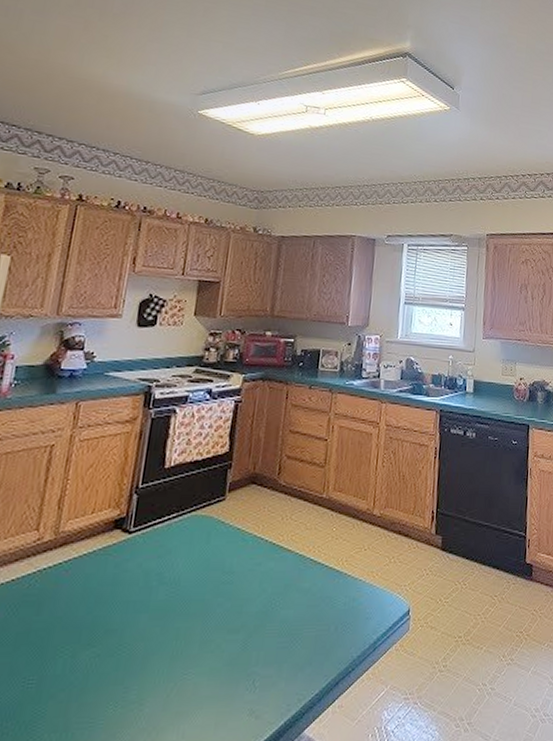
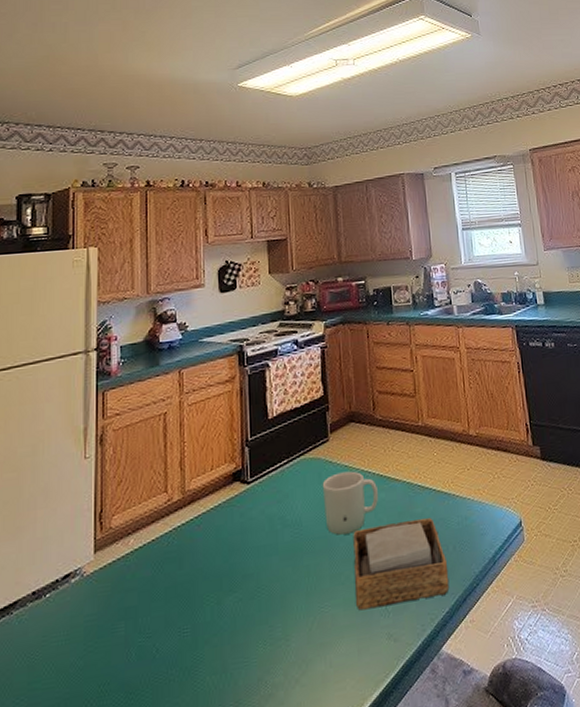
mug: none [205,535,268,600] -> present [322,471,379,535]
napkin holder: none [222,595,326,682] -> present [353,518,450,611]

